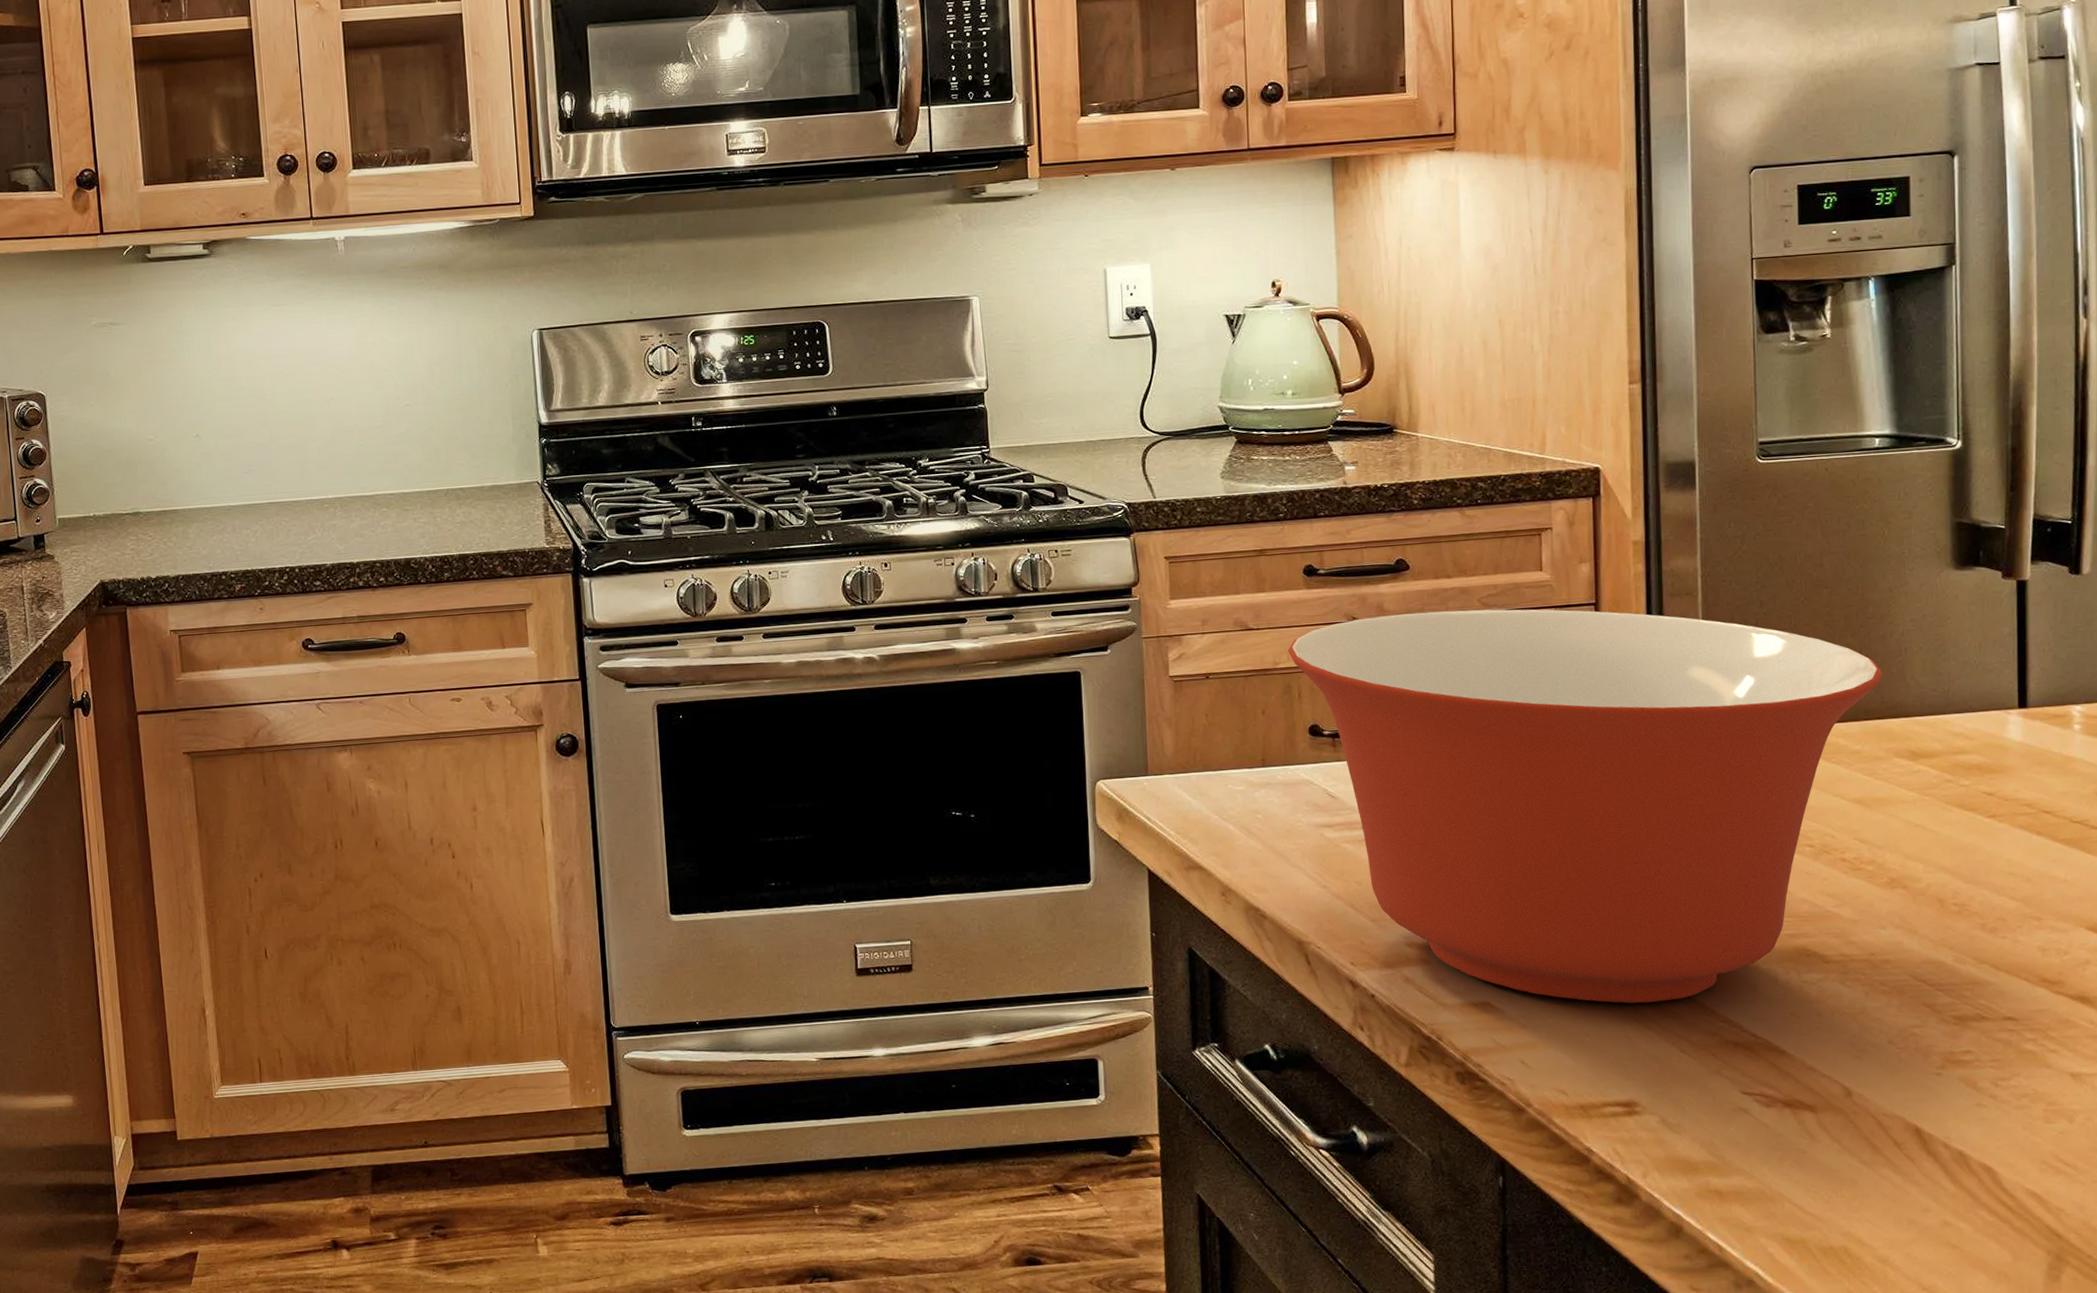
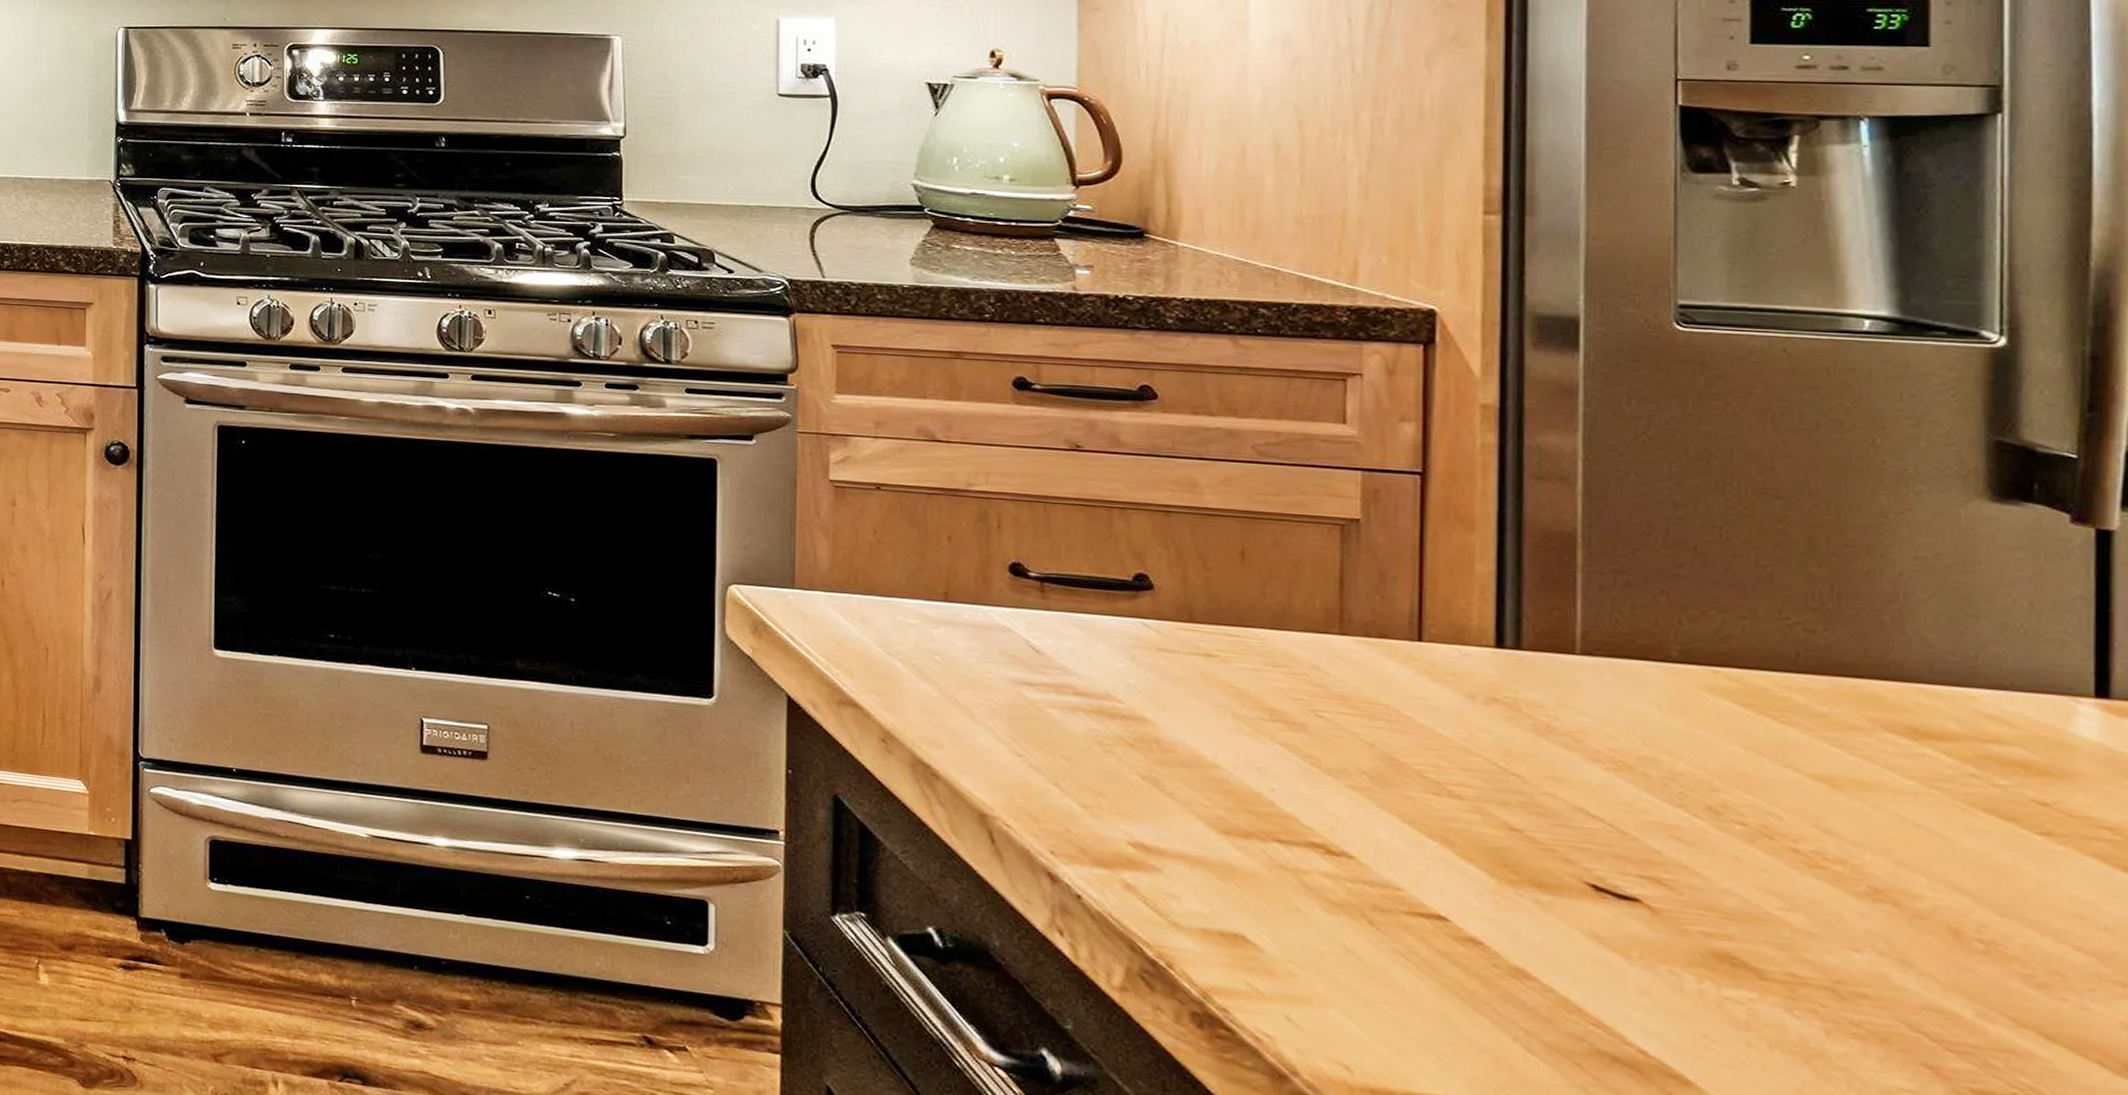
mixing bowl: present [1288,609,1883,1004] -> none [987,448,1868,985]

